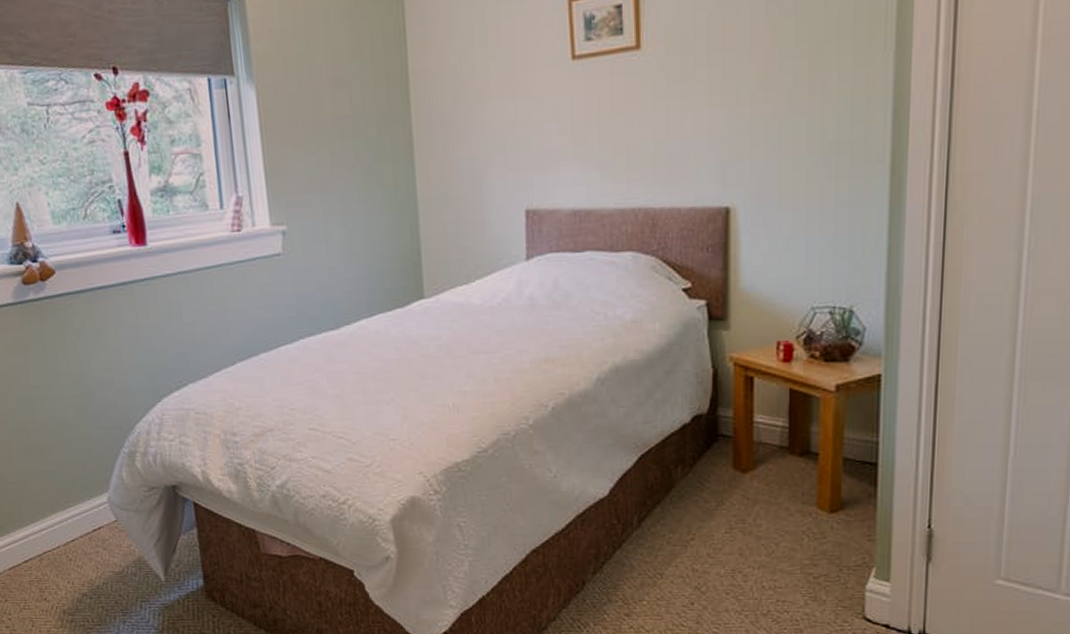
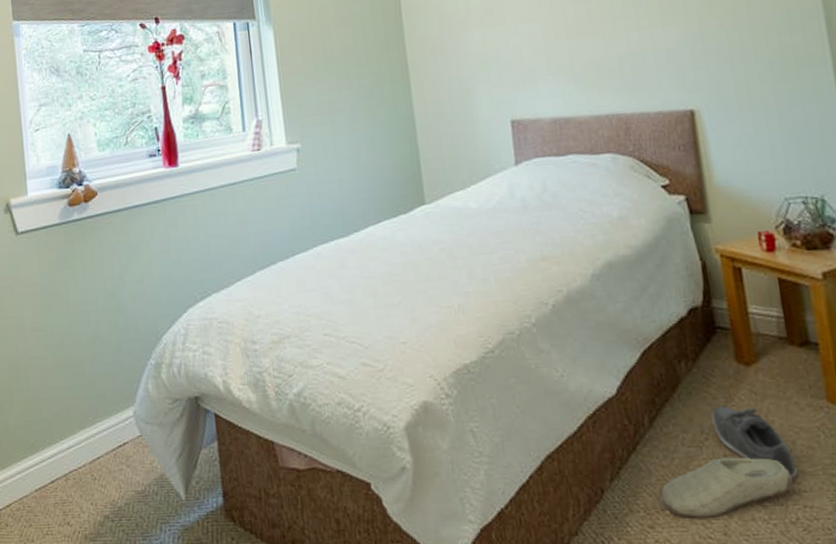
slipper: none [641,556,771,608] -> present [661,457,794,518]
shoe: none [701,509,776,576] -> present [711,405,798,479]

